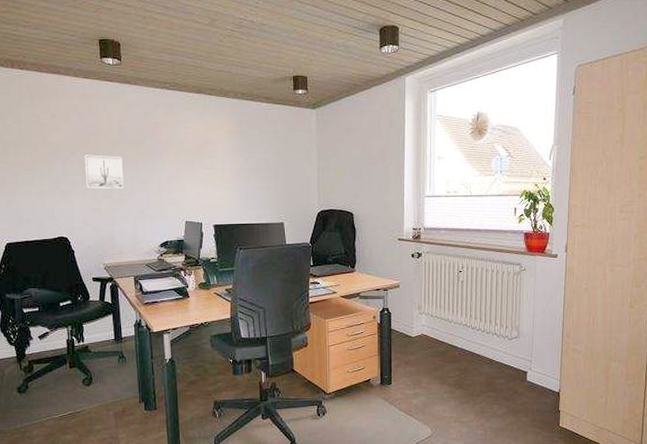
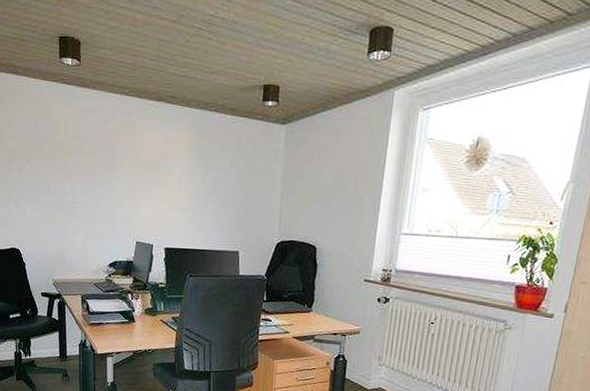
wall art: present [84,155,125,190] -> none [39,164,77,203]

